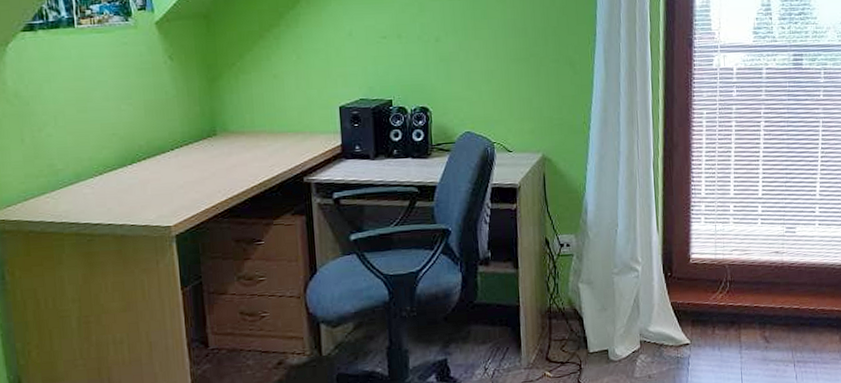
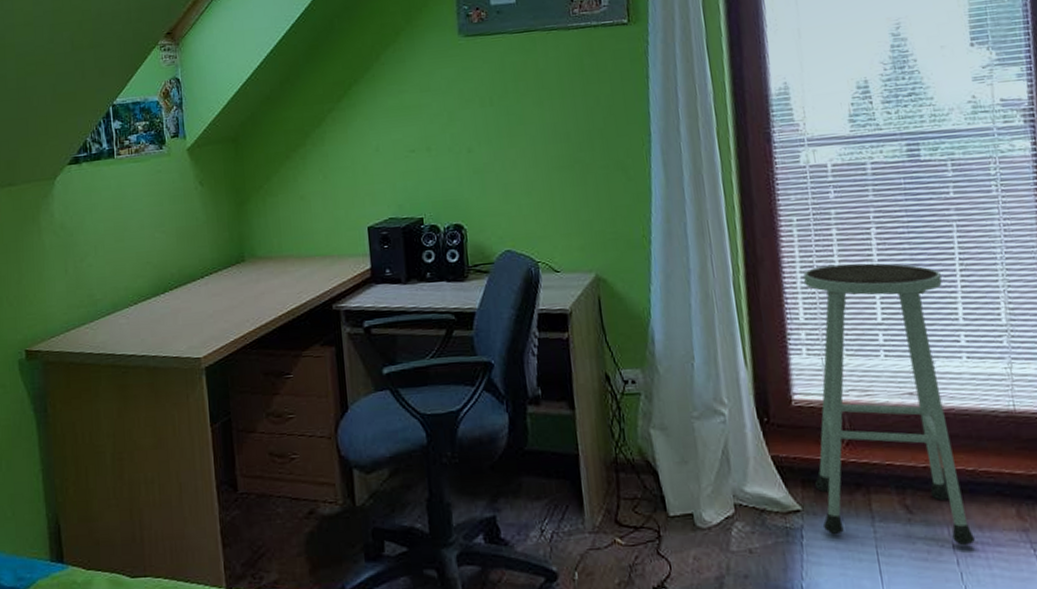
stool: none [701,150,809,365] -> present [803,263,975,546]

